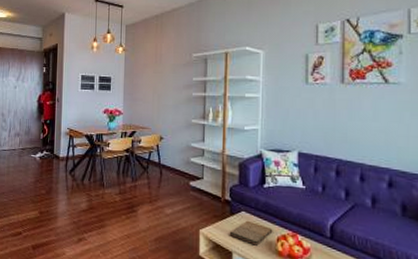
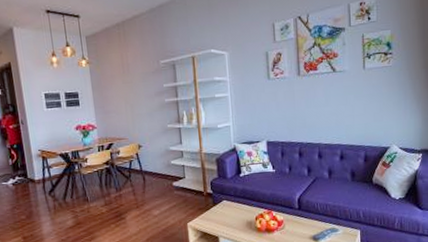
book: present [229,220,273,246] -> none [214,207,252,227]

